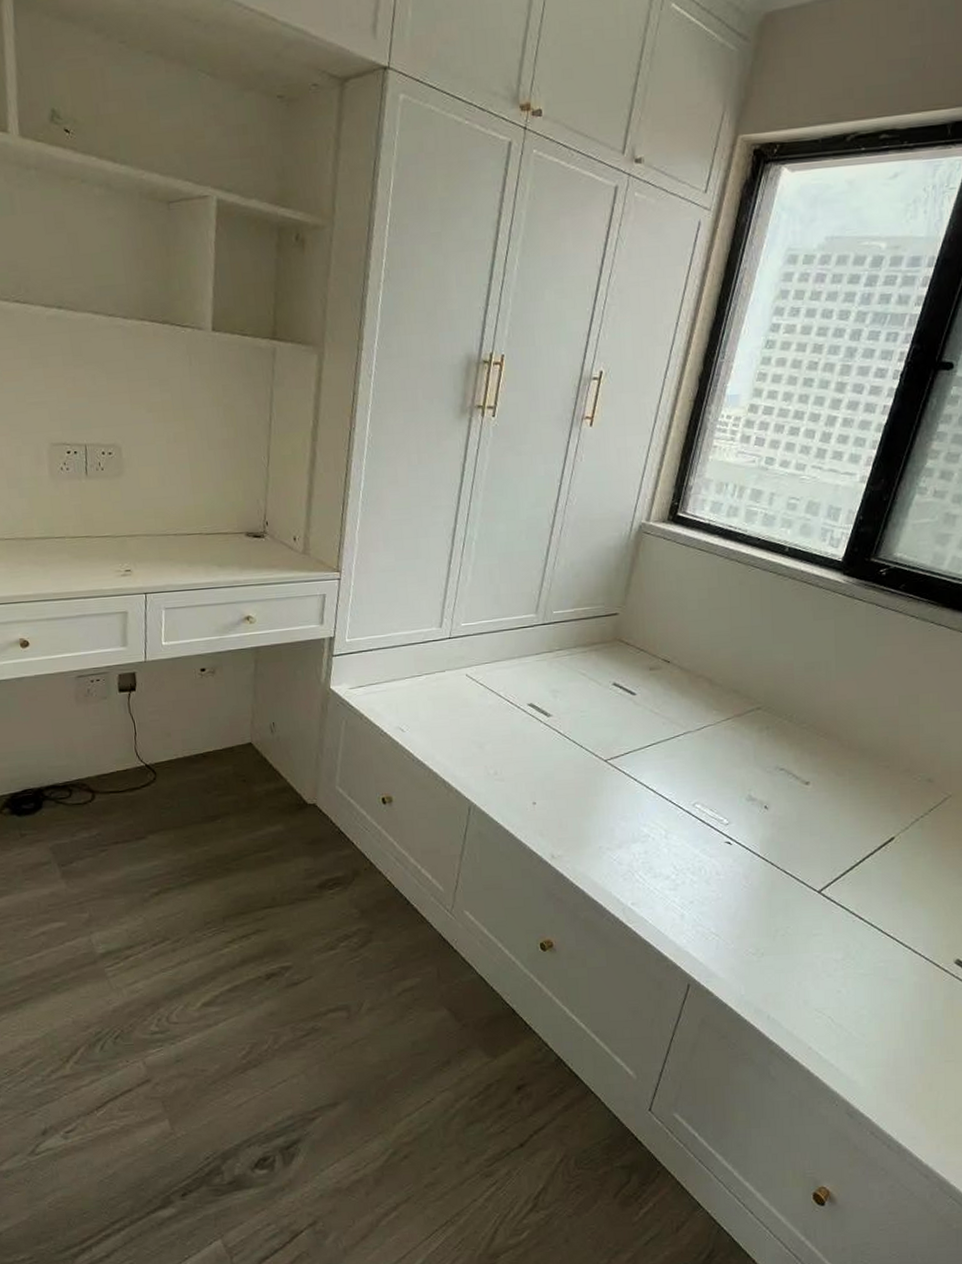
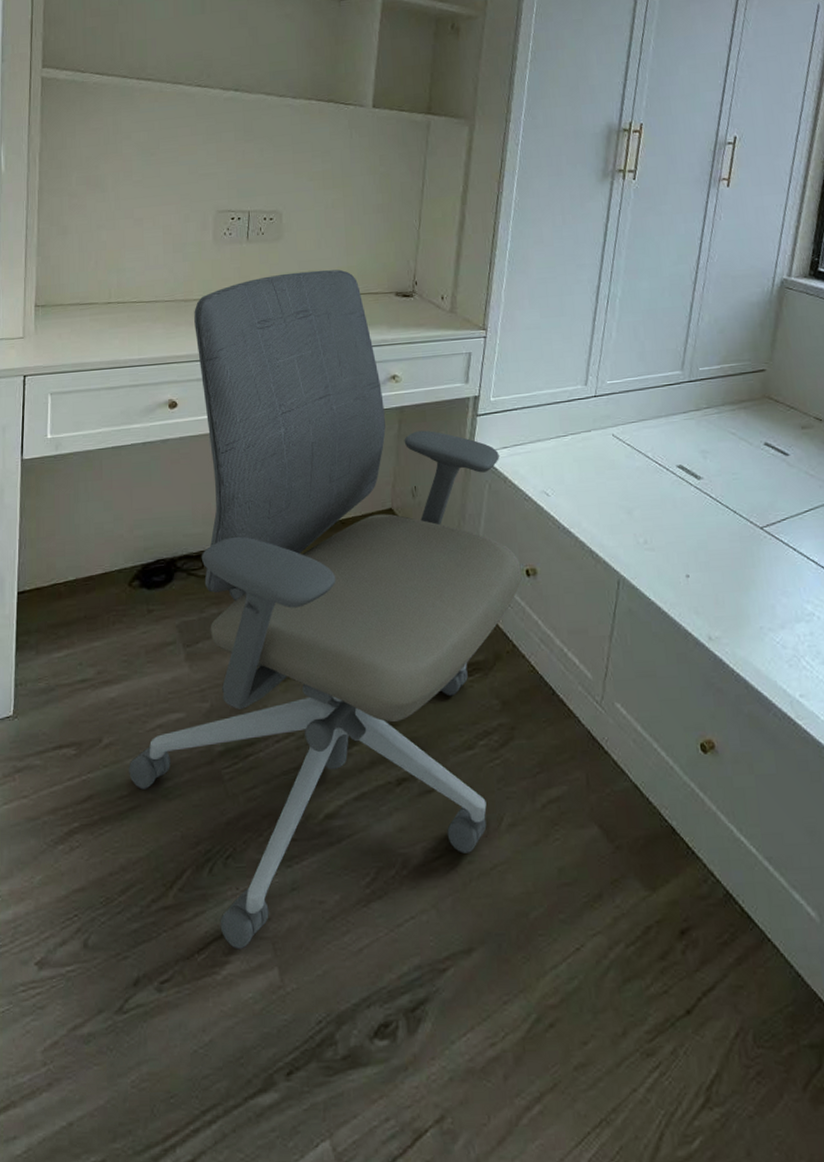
office chair: none [18,508,378,1107] -> present [129,269,522,950]

